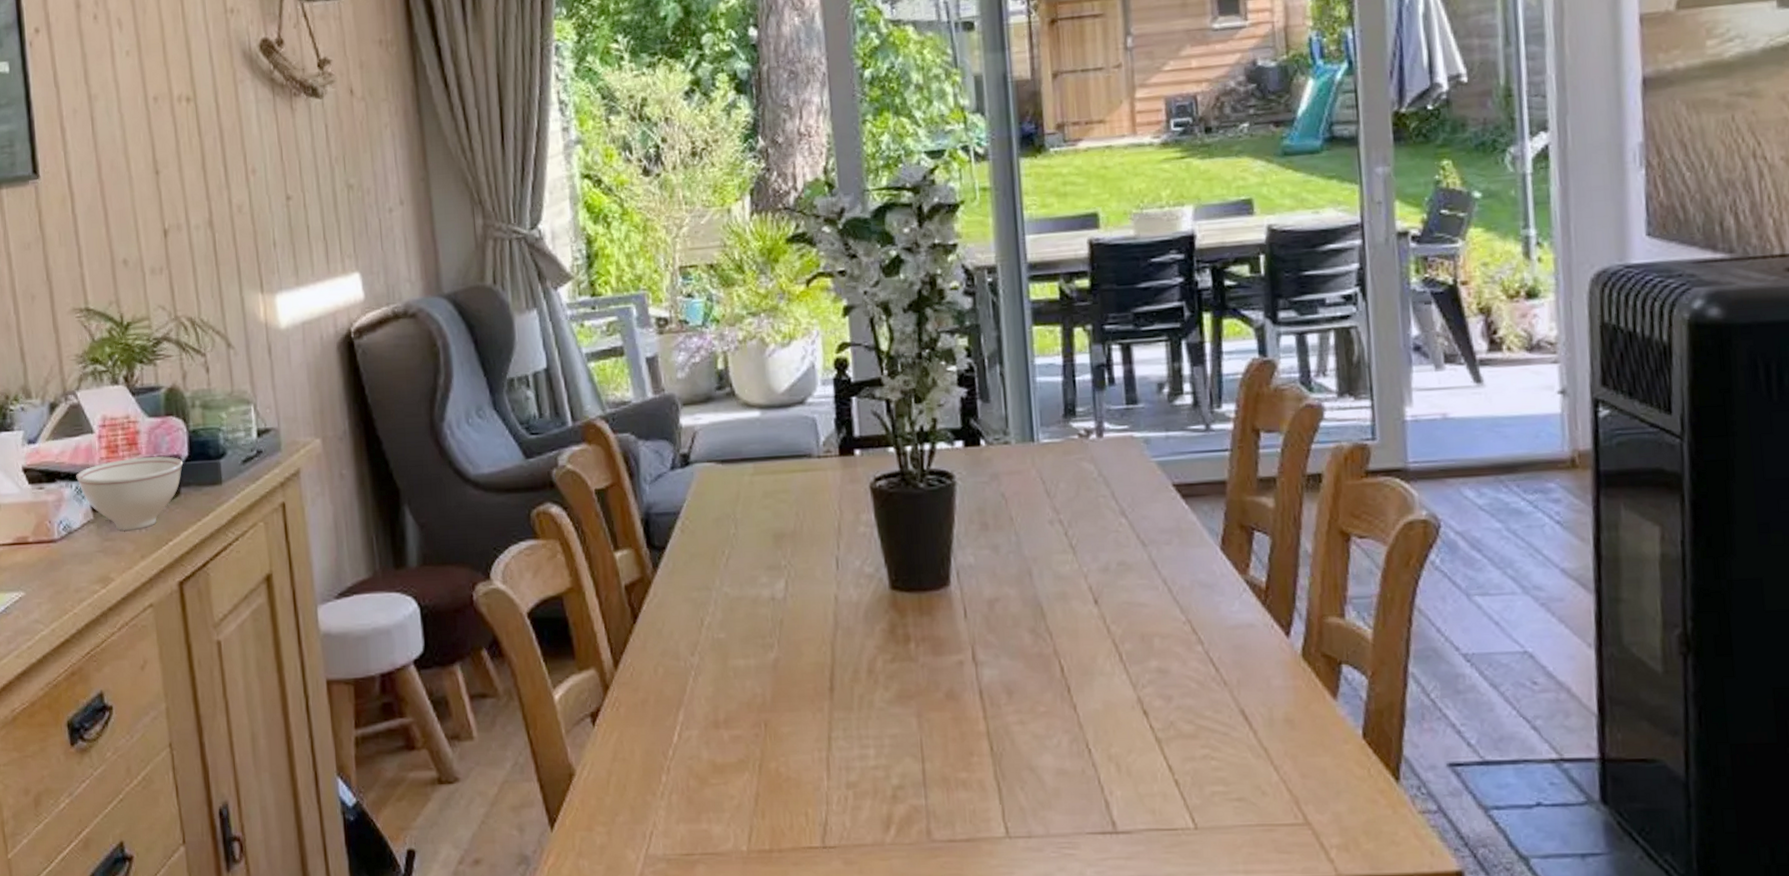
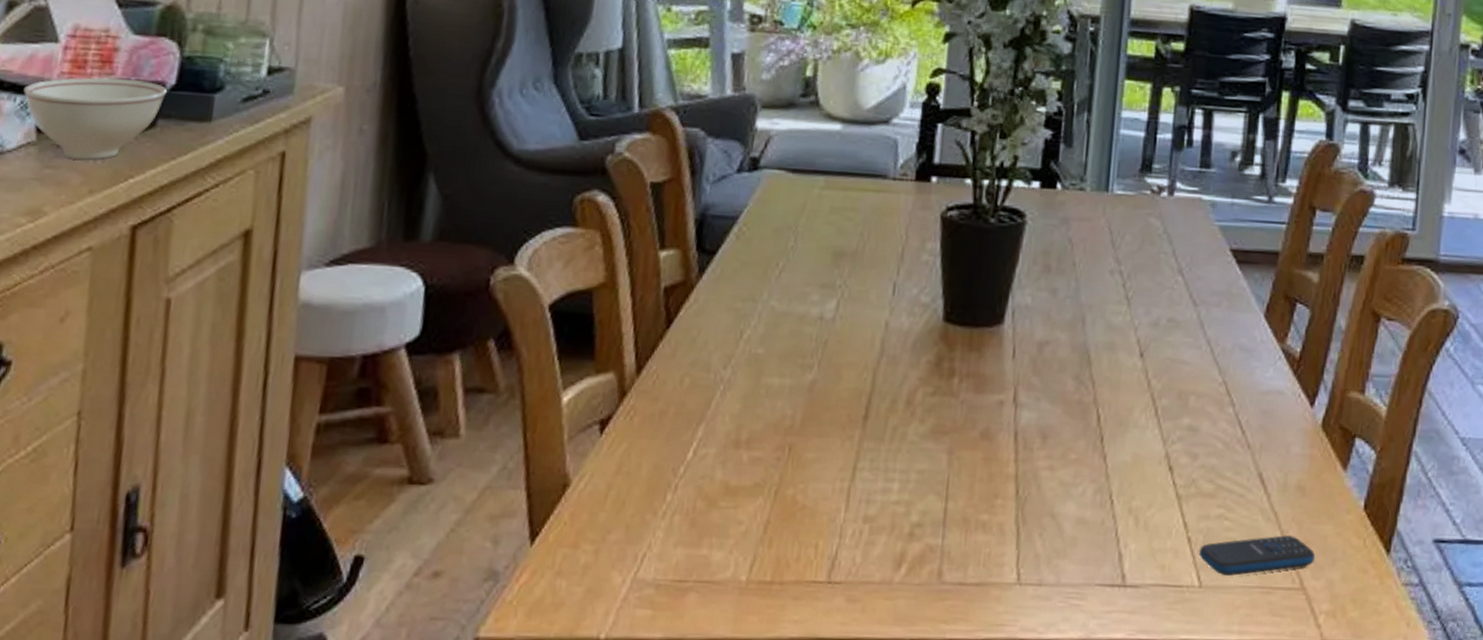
mobile phone: none [1188,769,1317,815] -> present [1198,534,1316,576]

